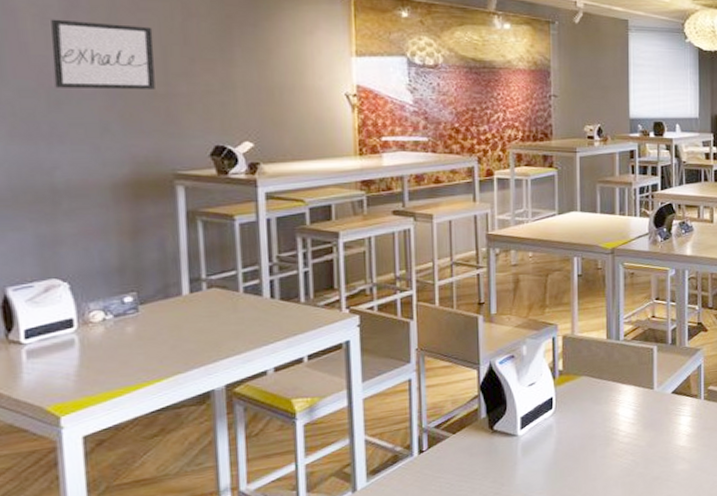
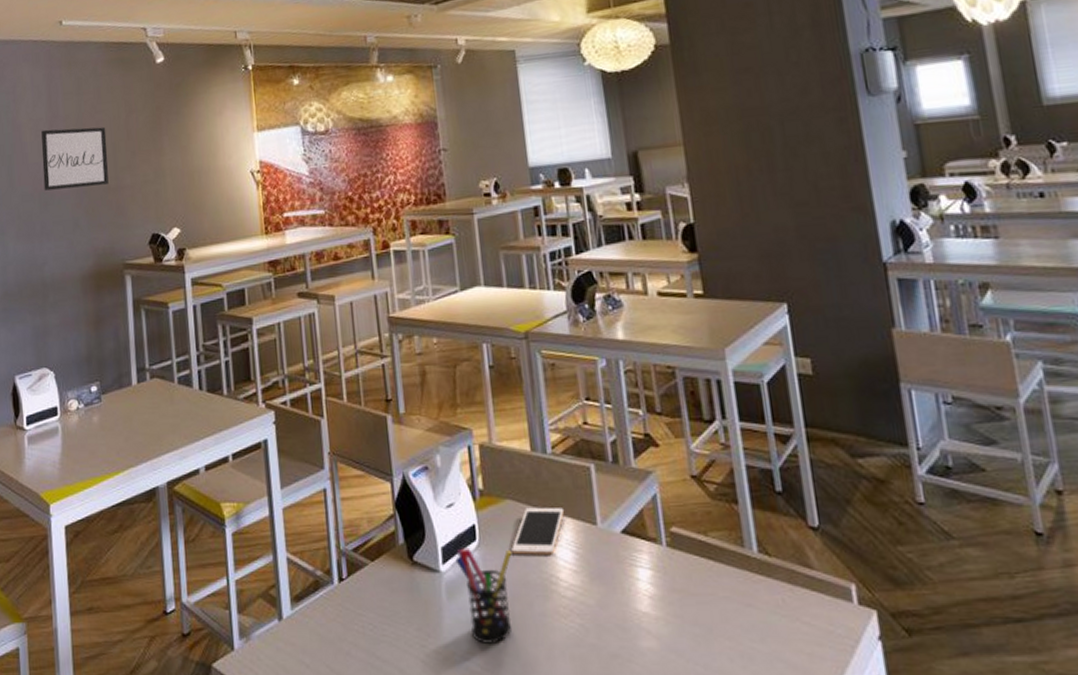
pen holder: none [532,414,583,484] -> present [455,548,512,644]
cell phone: none [582,379,629,416] -> present [511,507,565,555]

